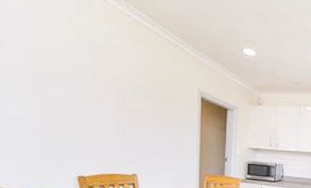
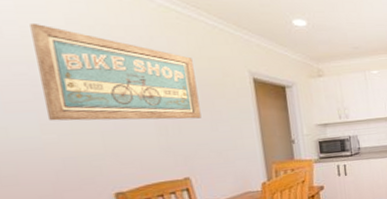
wall art: none [33,22,153,125] -> present [30,22,201,121]

